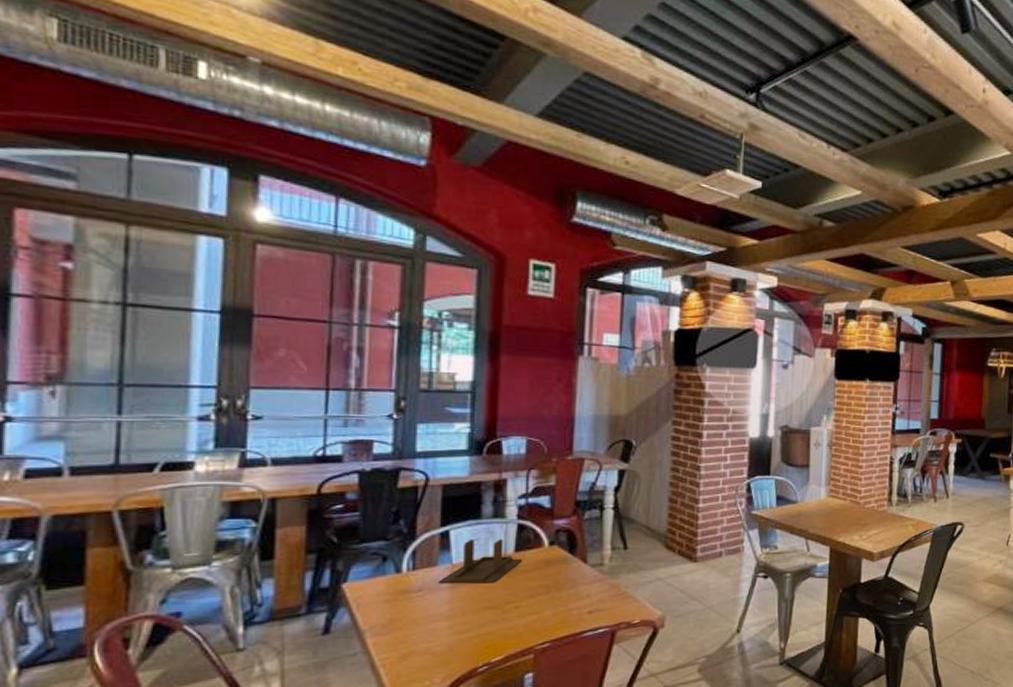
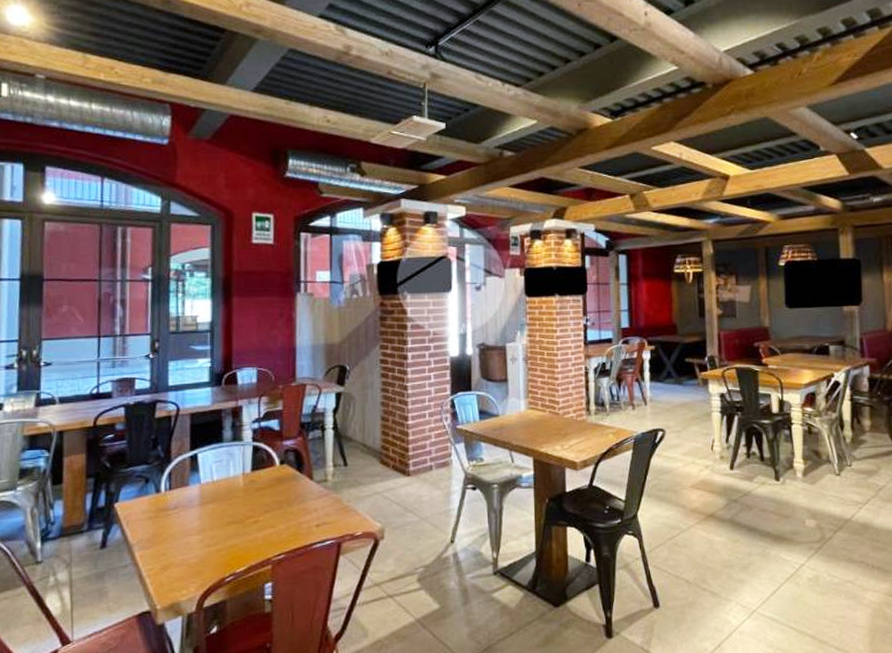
napkin holder: present [439,538,521,584] -> none [190,460,257,502]

